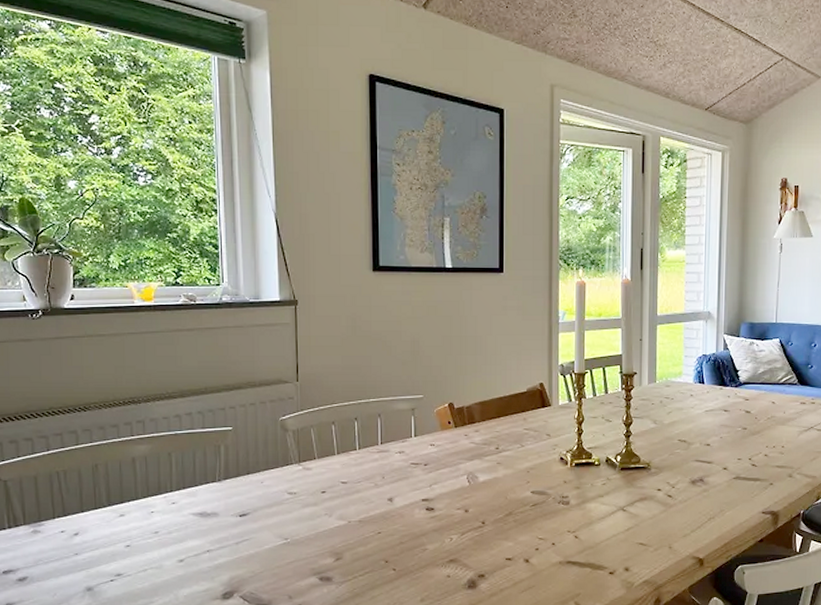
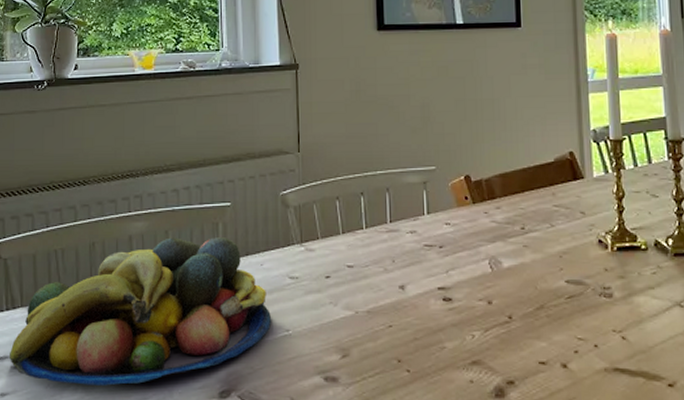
fruit bowl: none [14,459,272,593] -> present [10,237,272,386]

